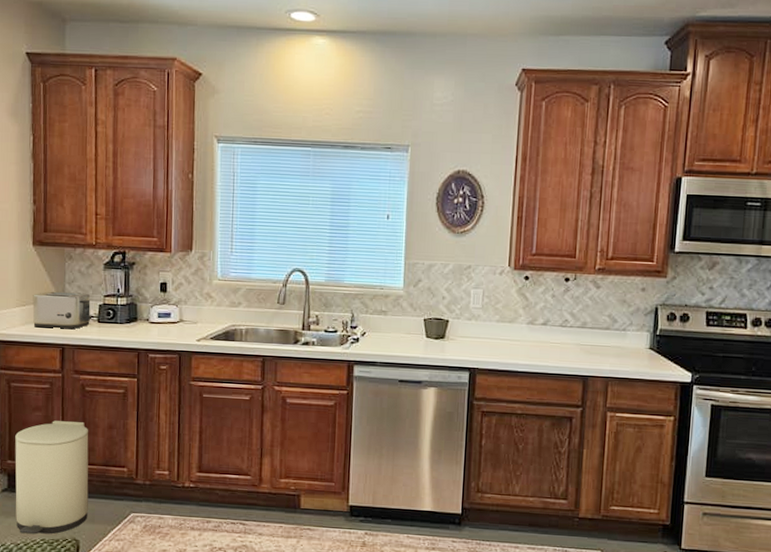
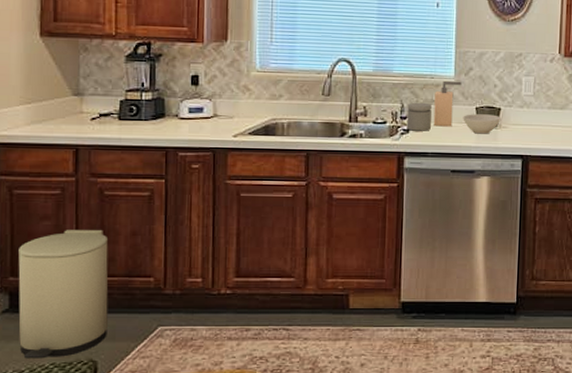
toaster: present [32,291,91,330] -> none [39,86,110,128]
jar: none [356,312,381,341] -> present [406,102,432,131]
soap dispenser: none [382,291,410,337] -> present [433,80,462,127]
bowl: none [411,325,448,346] -> present [463,114,500,134]

